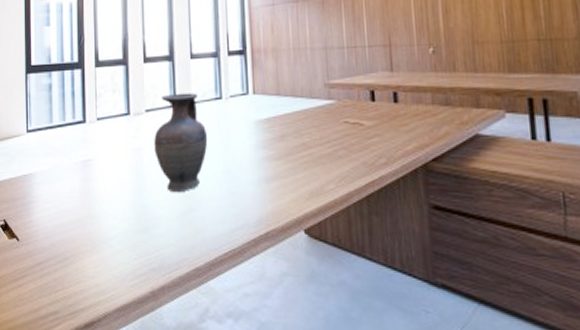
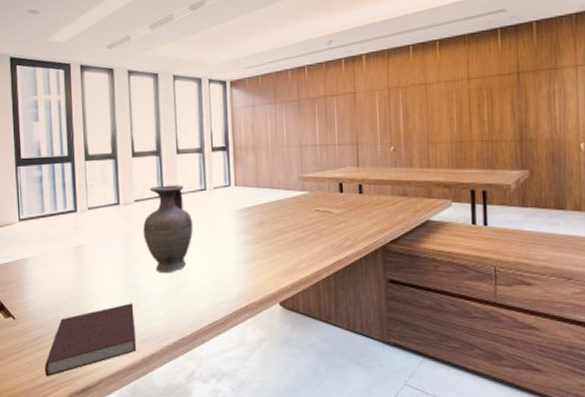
notebook: none [48,226,144,308] -> present [45,303,136,377]

